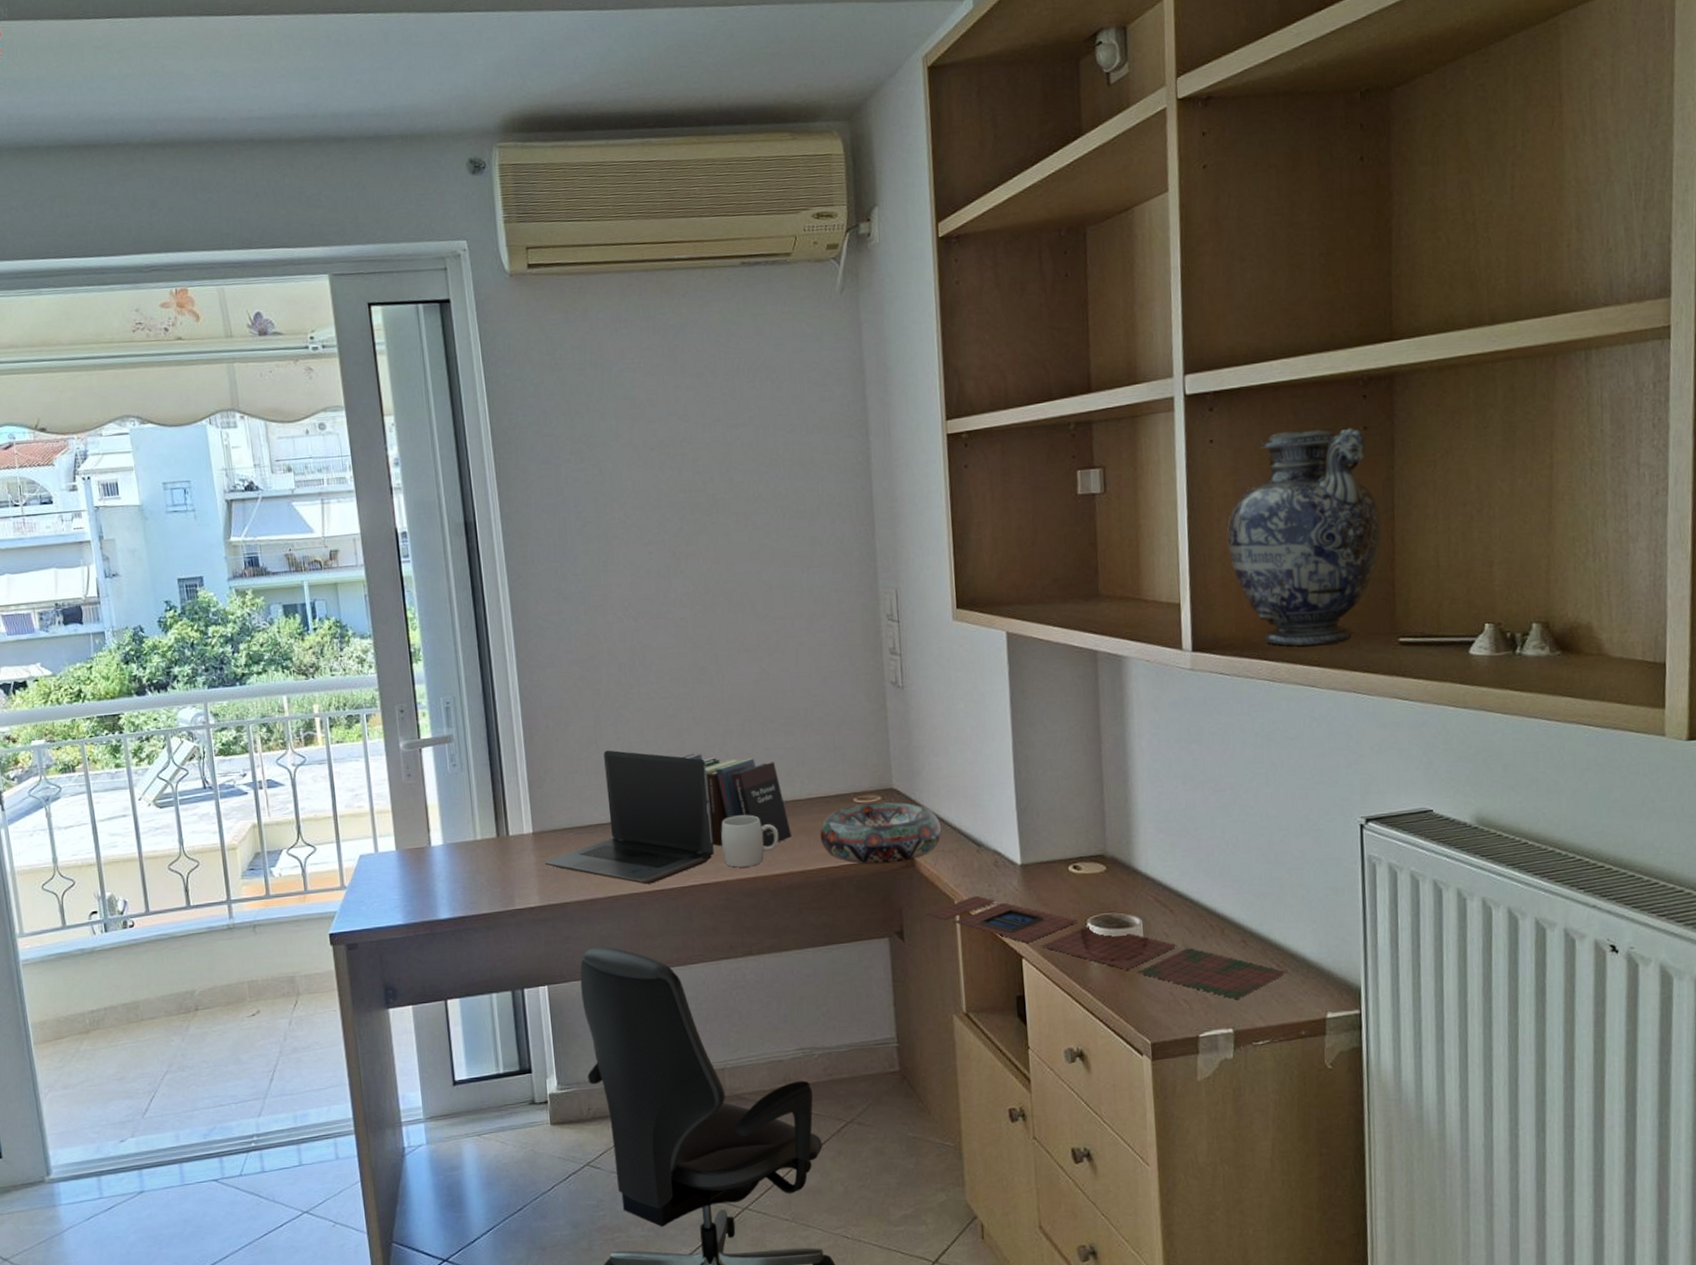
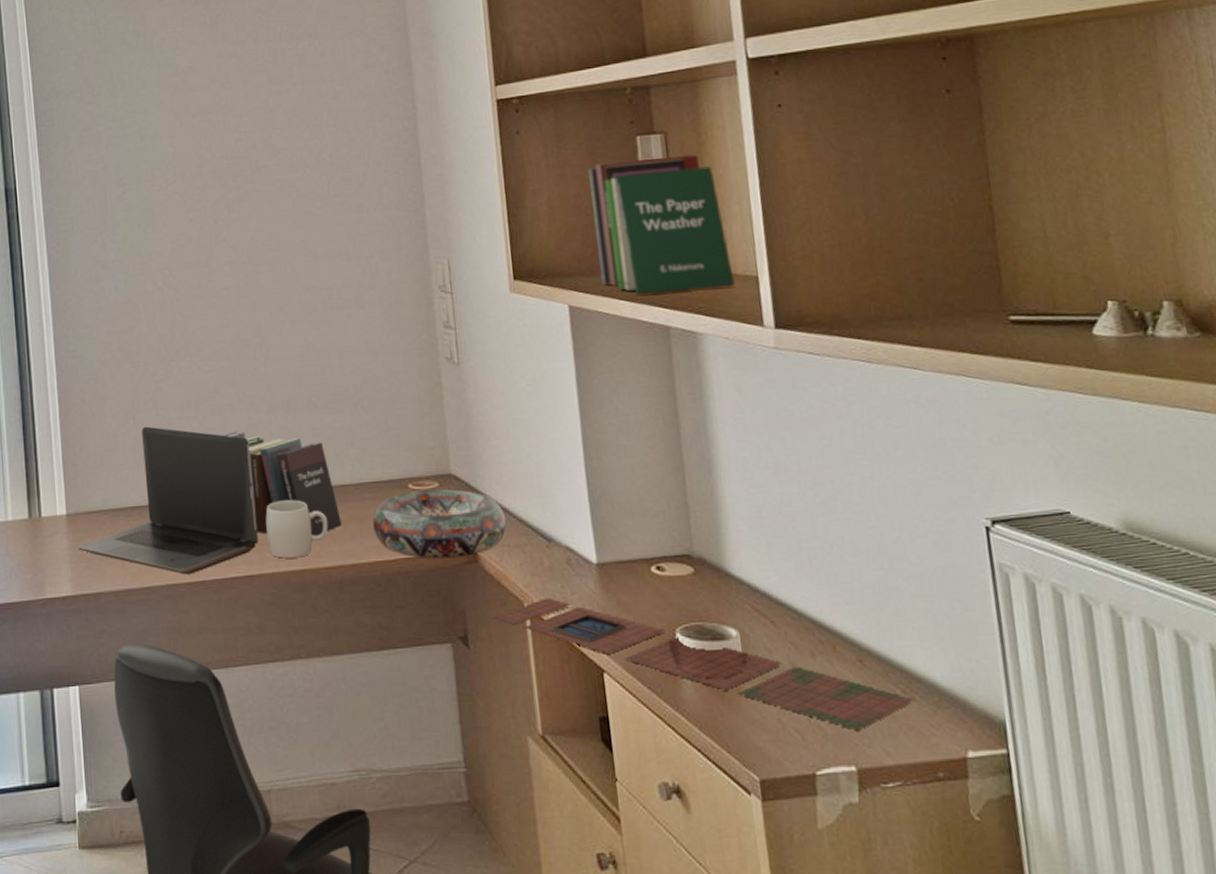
books: none [1031,487,1159,622] -> present [588,153,735,295]
decorative vase: present [1227,427,1382,646] -> none [804,91,979,324]

